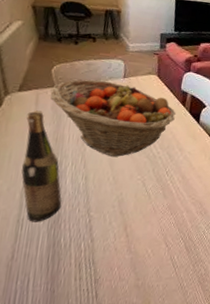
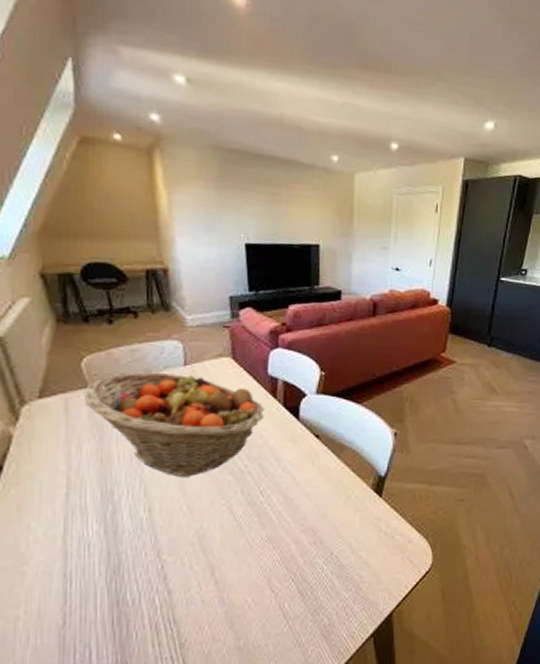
wine bottle: present [21,110,62,222] -> none [56,422,121,575]

